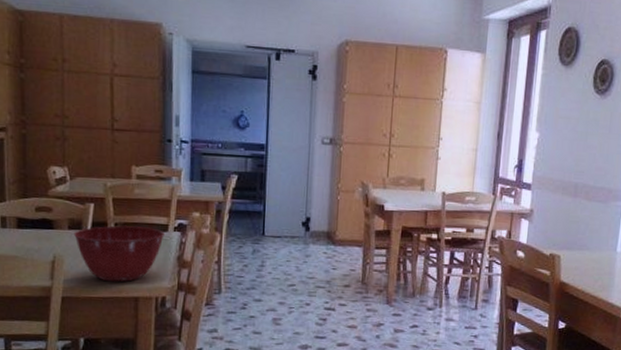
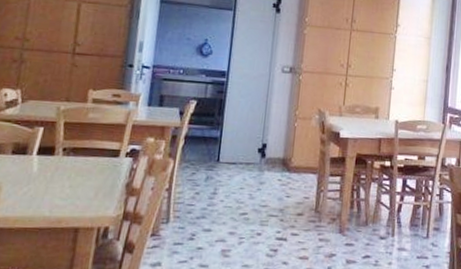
mixing bowl: present [74,225,165,282] -> none [17,150,115,212]

